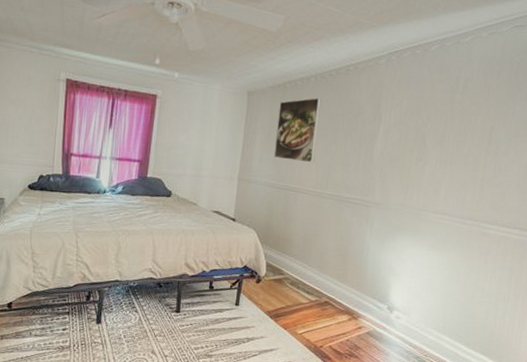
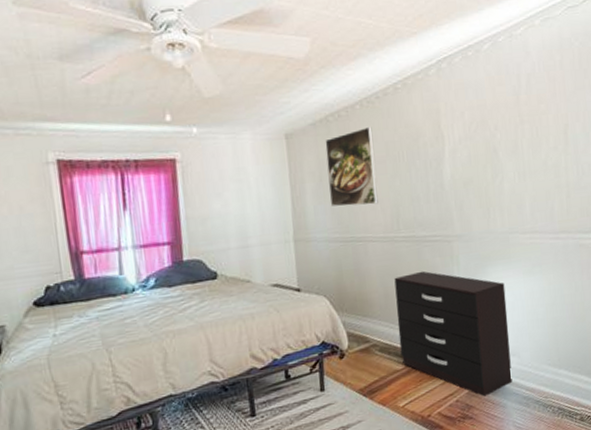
dresser: none [307,226,409,342] -> present [394,271,512,397]

